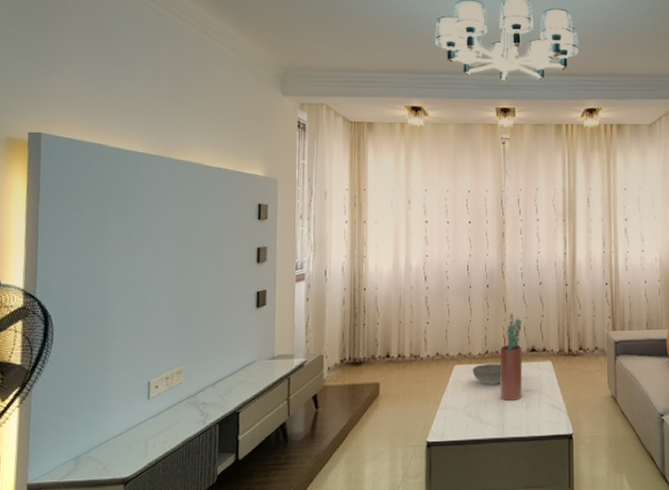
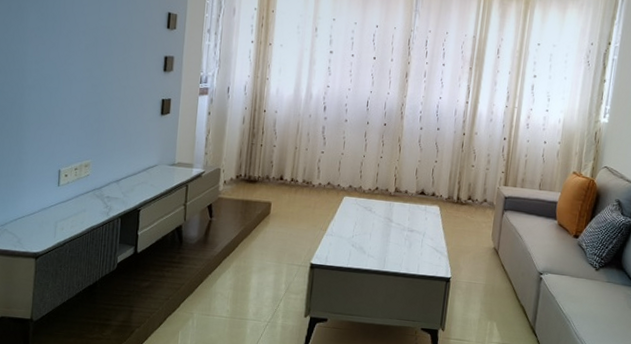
bowl: present [472,364,502,385] -> none [360,199,389,221]
vase: present [499,312,523,401] -> none [385,154,415,239]

